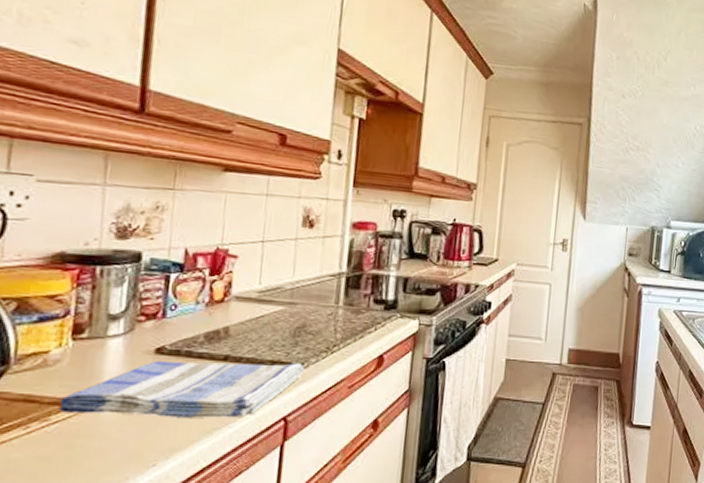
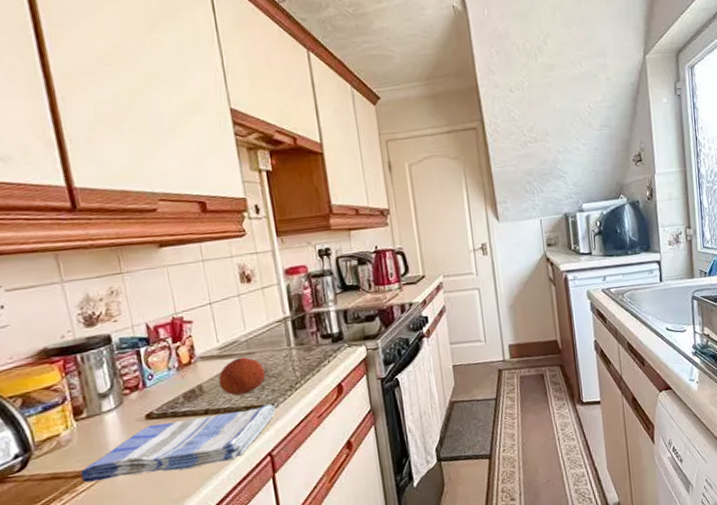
fruit: none [249,305,304,347] -> present [218,356,266,396]

